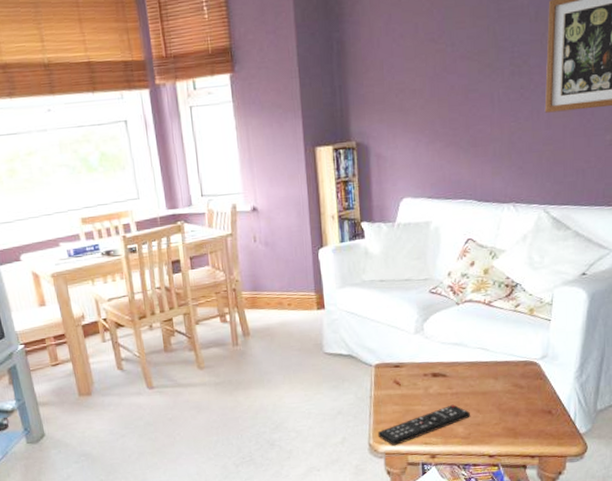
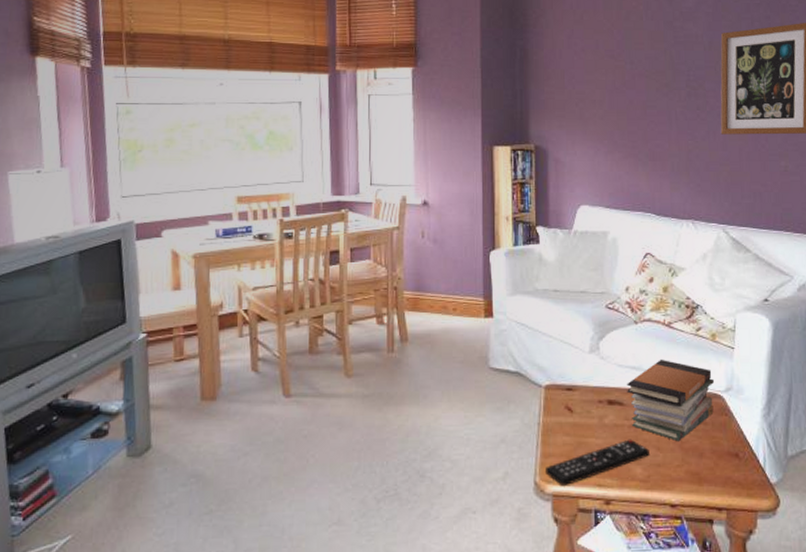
book stack: none [449,335,531,404] -> present [627,360,715,442]

